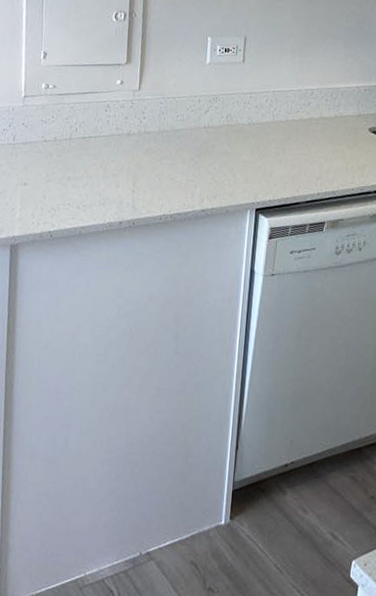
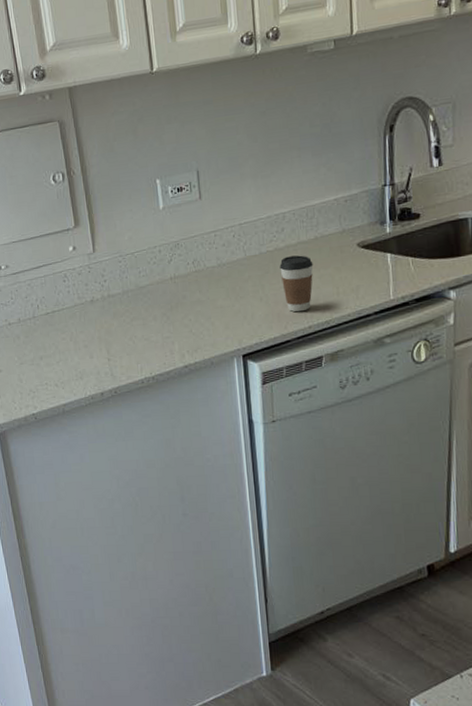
coffee cup: none [301,128,330,179] -> present [279,255,314,312]

